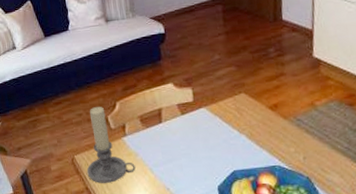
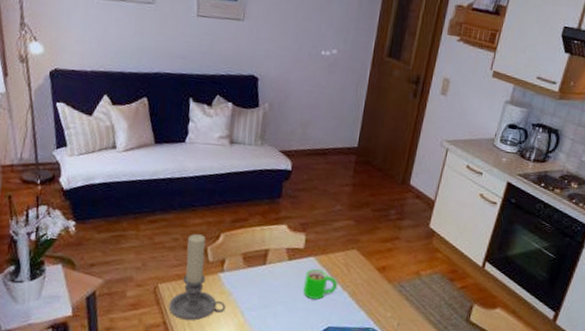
mug: none [200,118,233,147] -> present [303,269,337,300]

